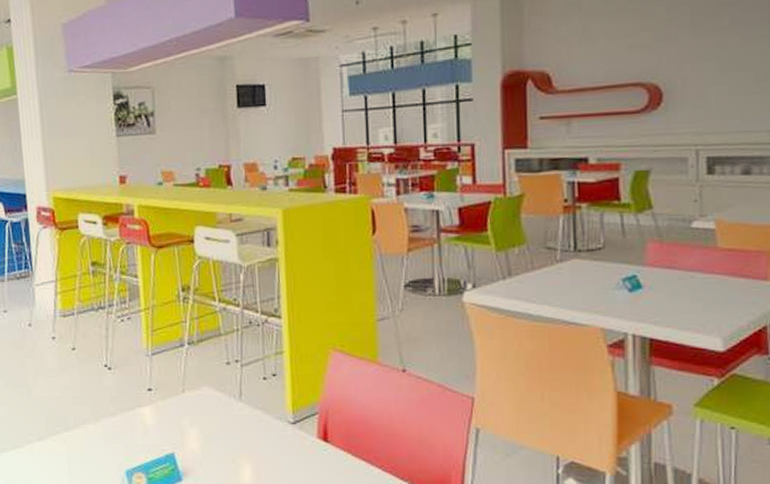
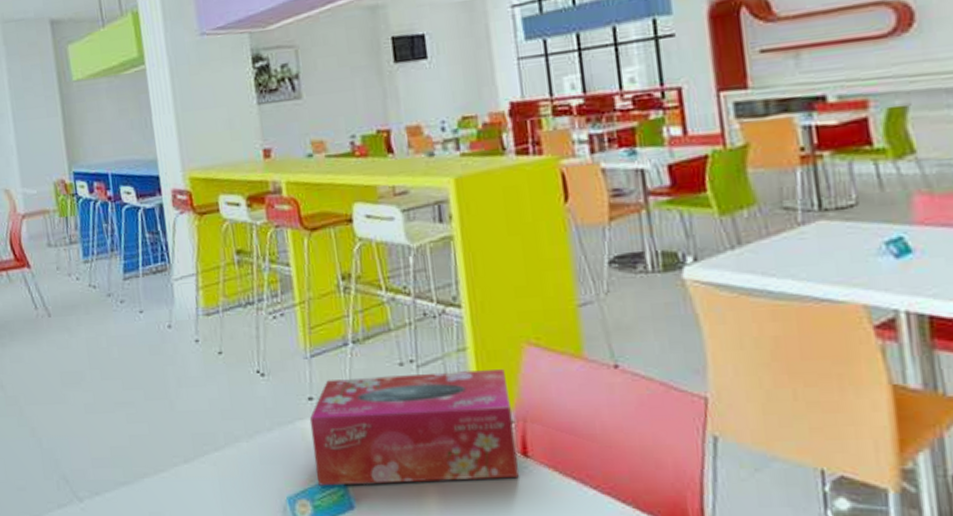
tissue box: none [148,370,319,462] -> present [309,369,519,486]

